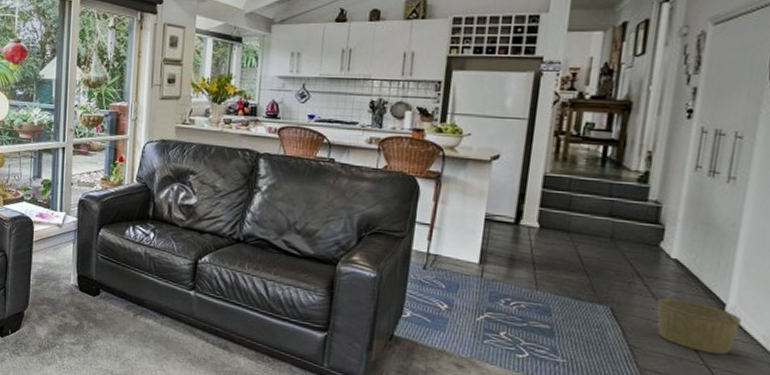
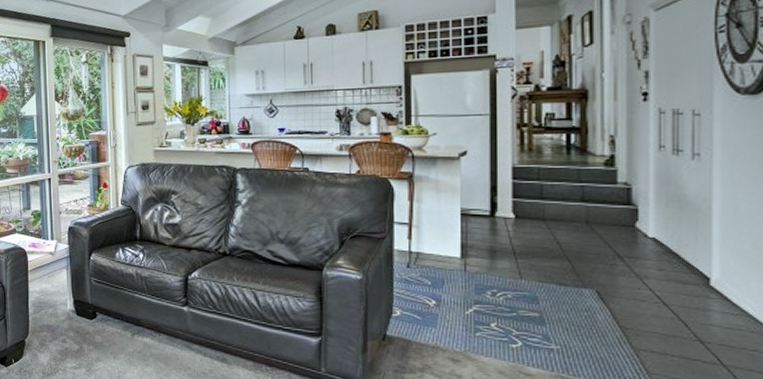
basket: present [657,293,741,355] -> none [642,272,728,329]

